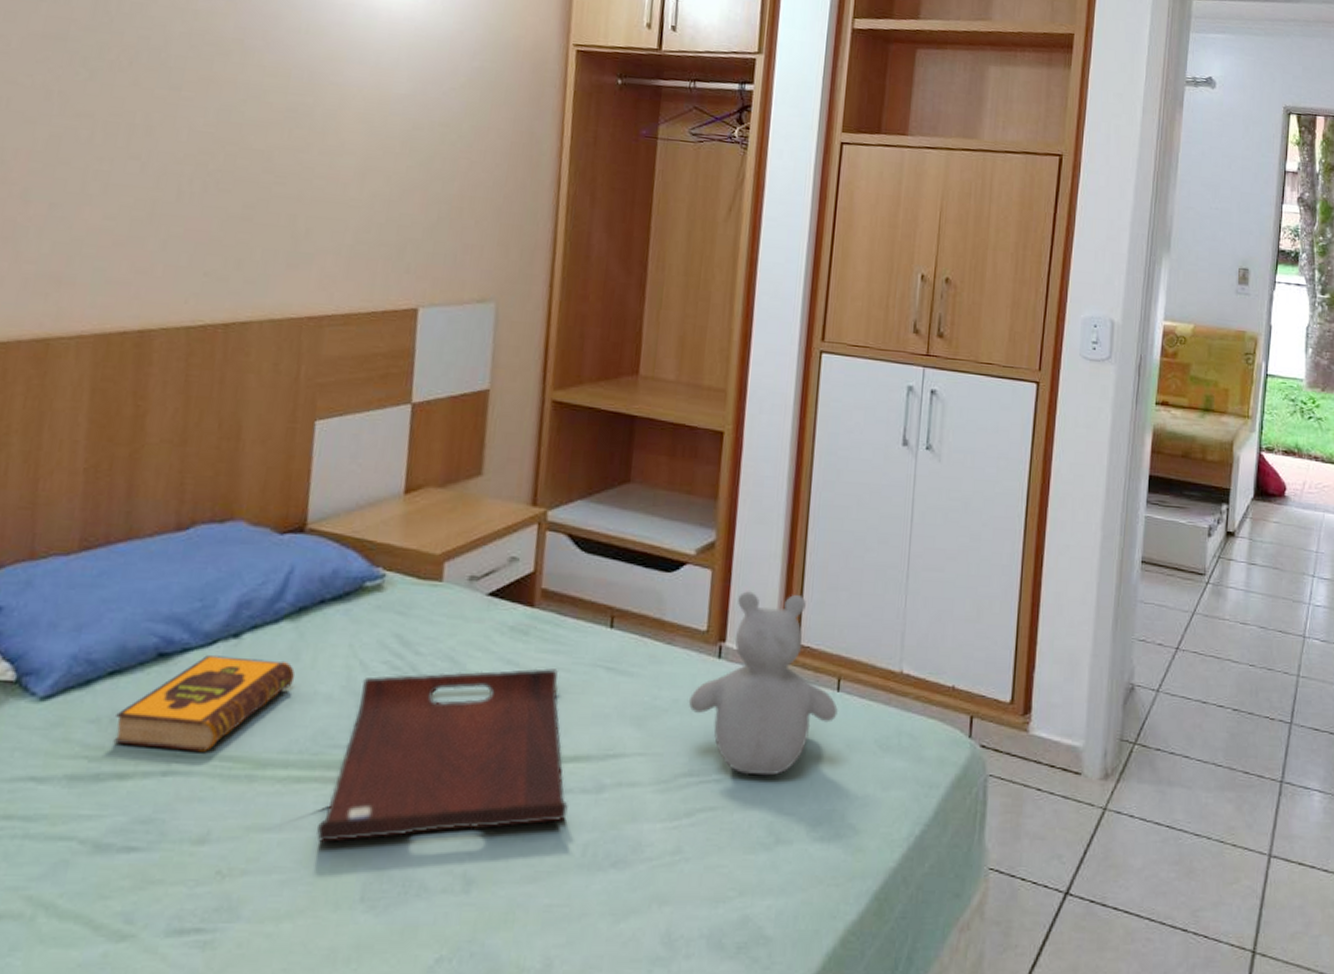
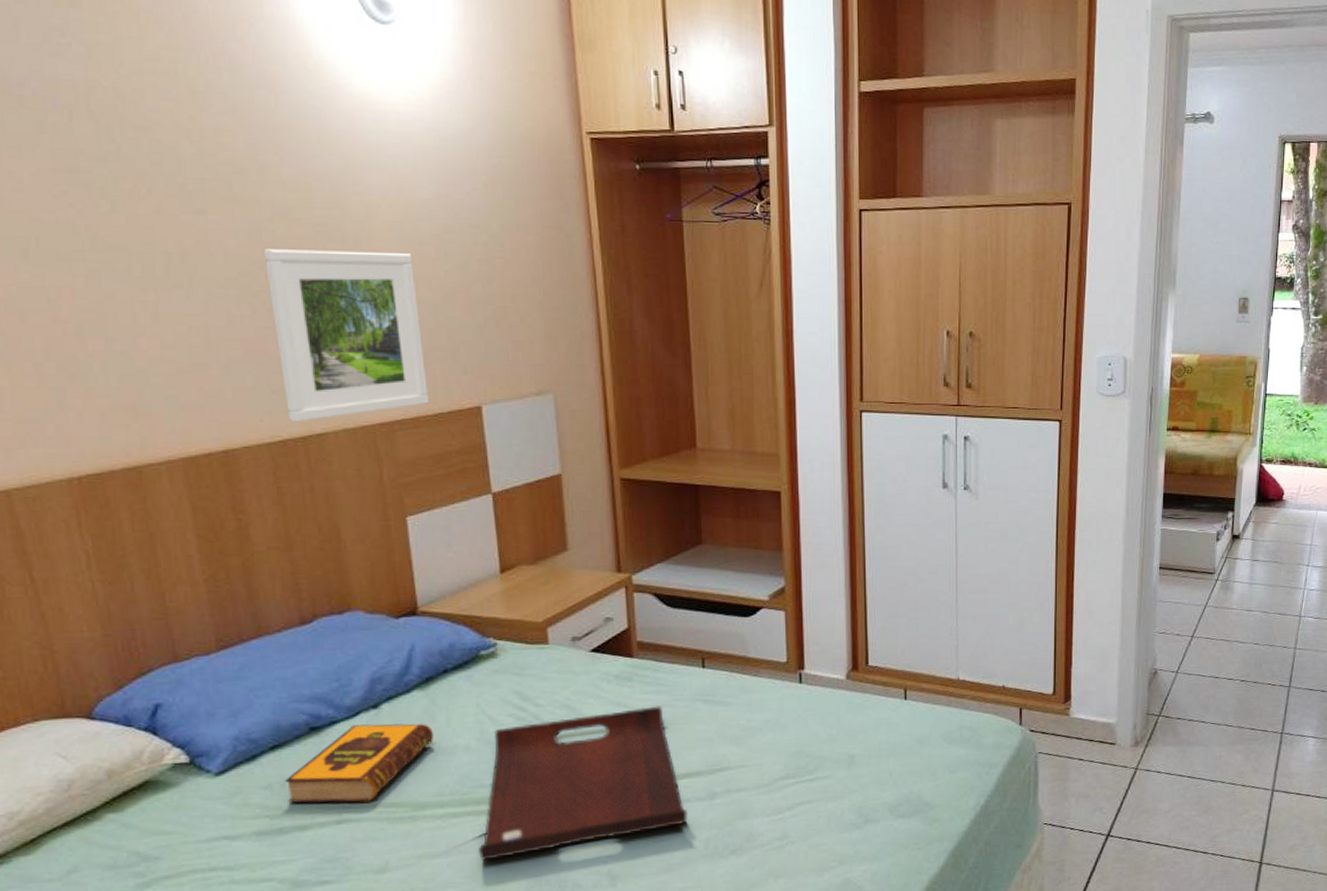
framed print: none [215,129,377,308] -> present [263,249,430,422]
teddy bear: present [688,591,838,776] -> none [778,625,907,773]

